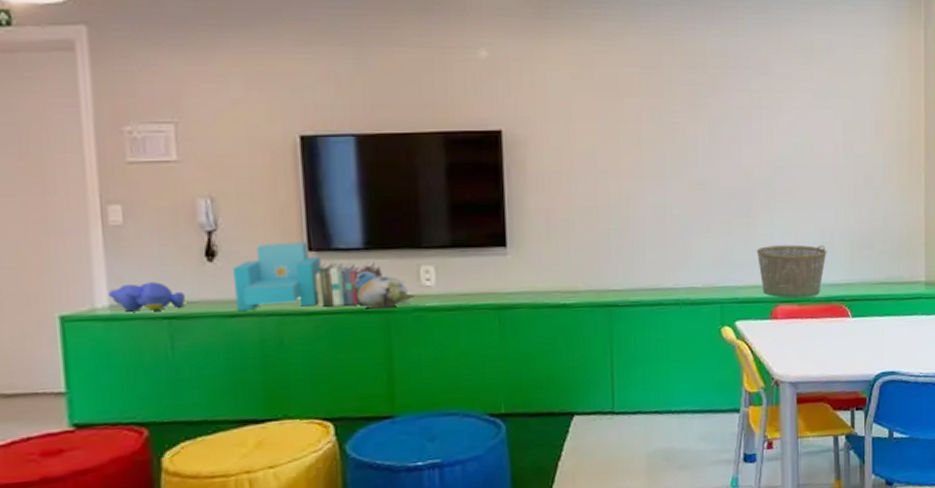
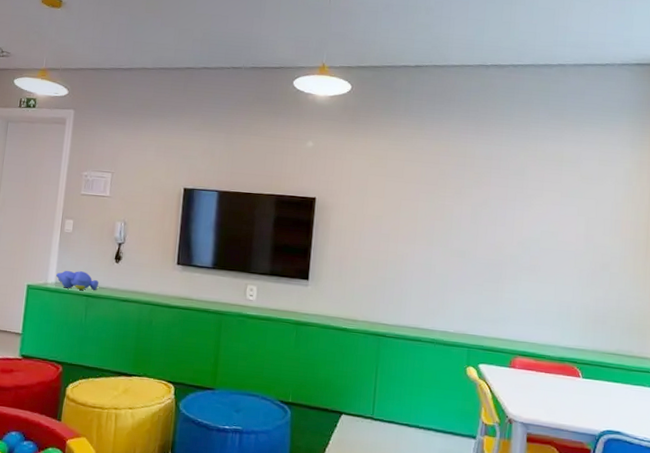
armchair: present [232,242,321,311] -> none [127,256,184,302]
books: present [316,262,382,307] -> none [177,275,222,306]
plush toy: present [352,271,414,309] -> none [201,283,240,311]
basket: present [756,245,827,299] -> none [502,308,564,356]

